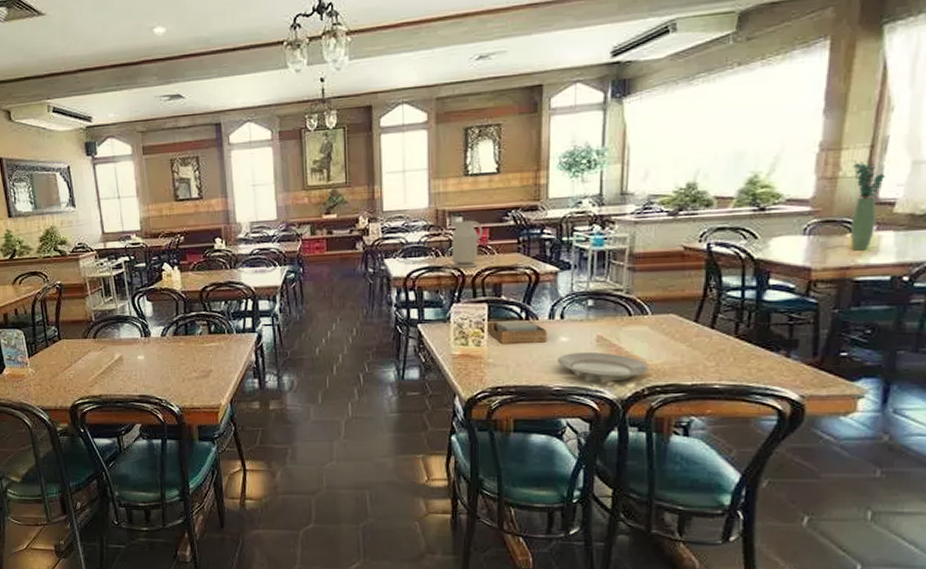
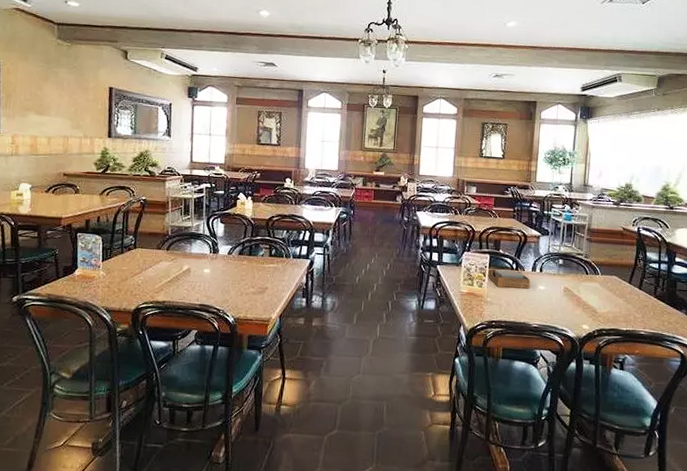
water jug: present [451,220,483,268] -> none [466,189,490,226]
plate: present [558,352,650,382] -> none [536,299,599,324]

